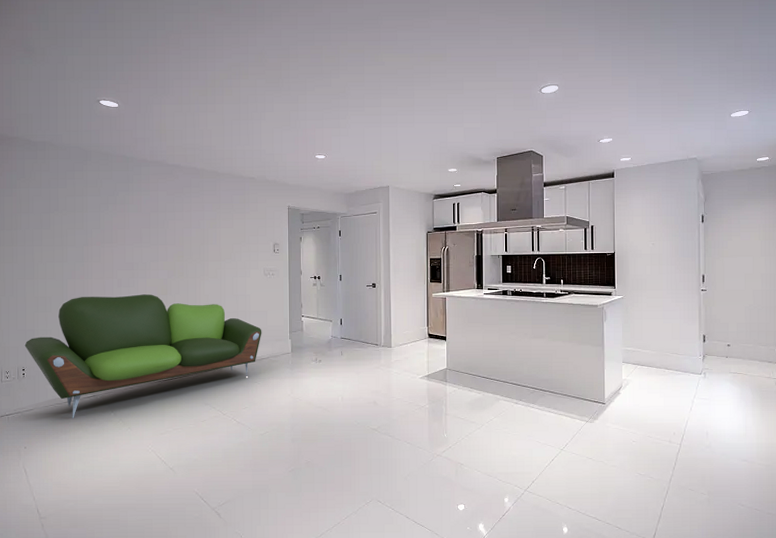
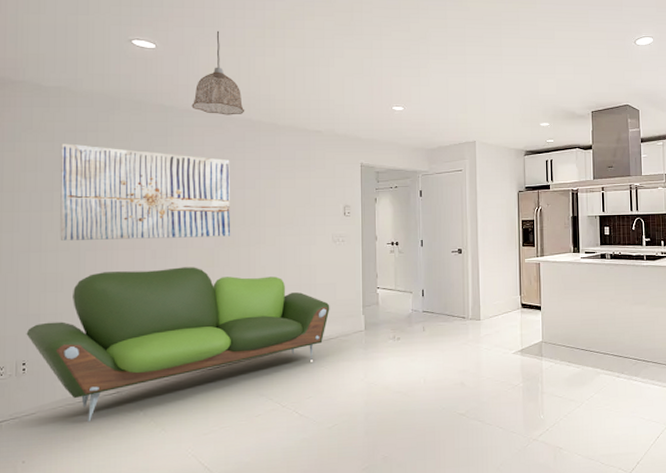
wall art: none [46,189,180,270] -> present [60,143,230,241]
pendant lamp: none [148,90,191,165] -> present [191,30,245,115]

